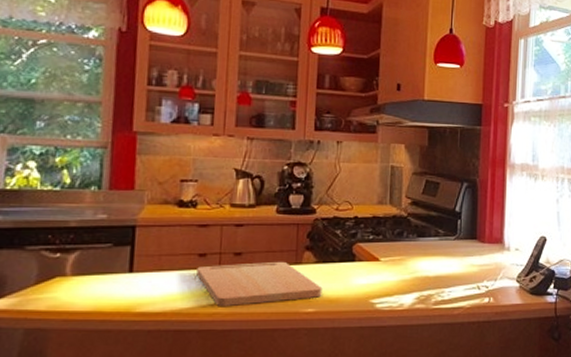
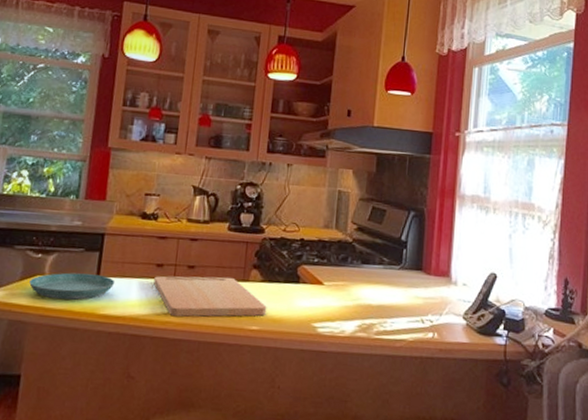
saucer: none [47,271,152,301] -> present [29,272,115,300]

